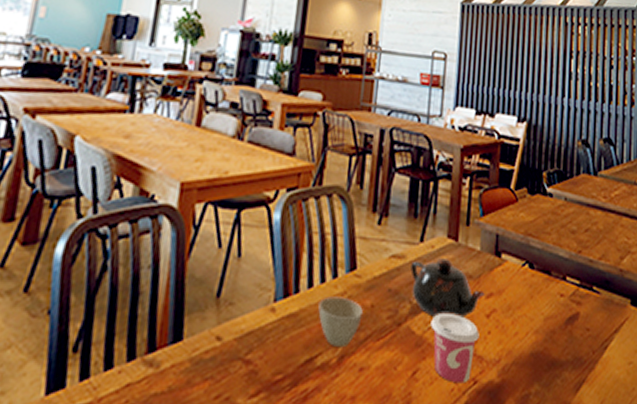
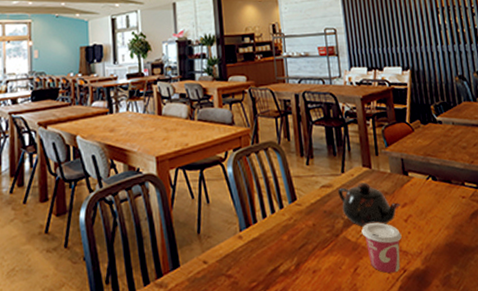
cup: present [318,296,363,346] -> none [273,221,308,258]

